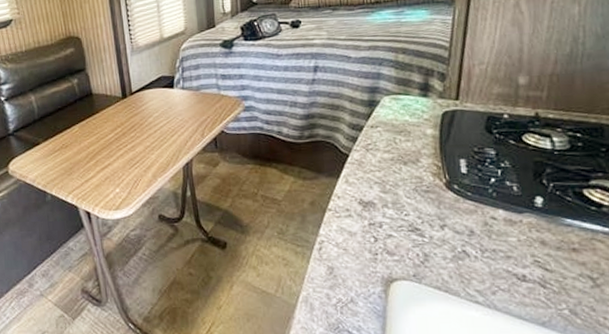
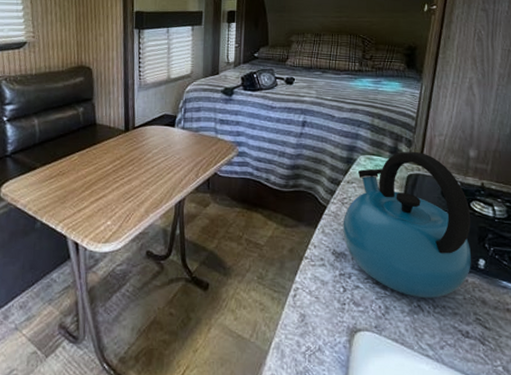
kettle: none [368,85,527,243] -> present [343,151,472,298]

